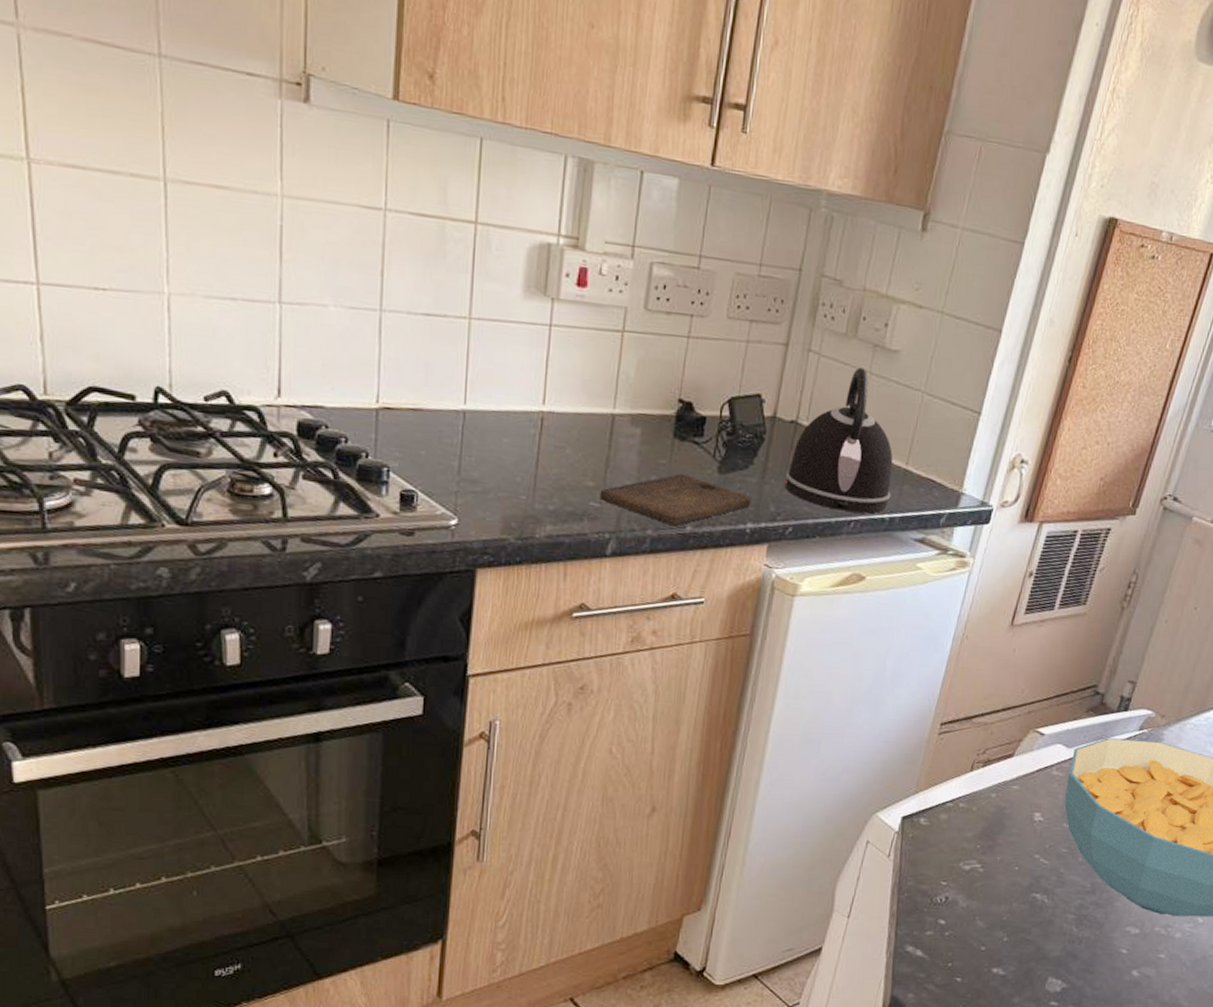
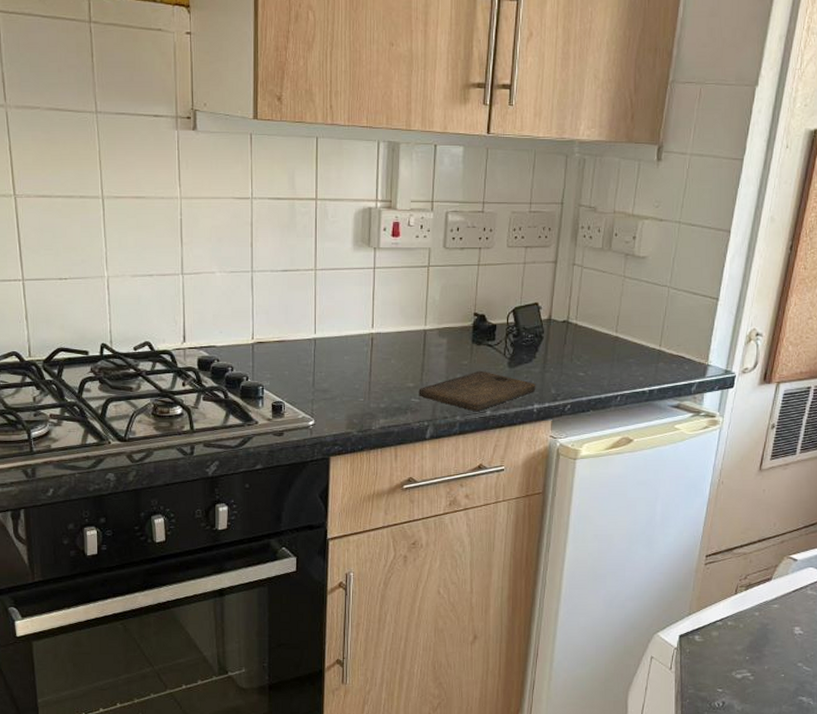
kettle: present [784,367,893,513] -> none [561,273,649,388]

